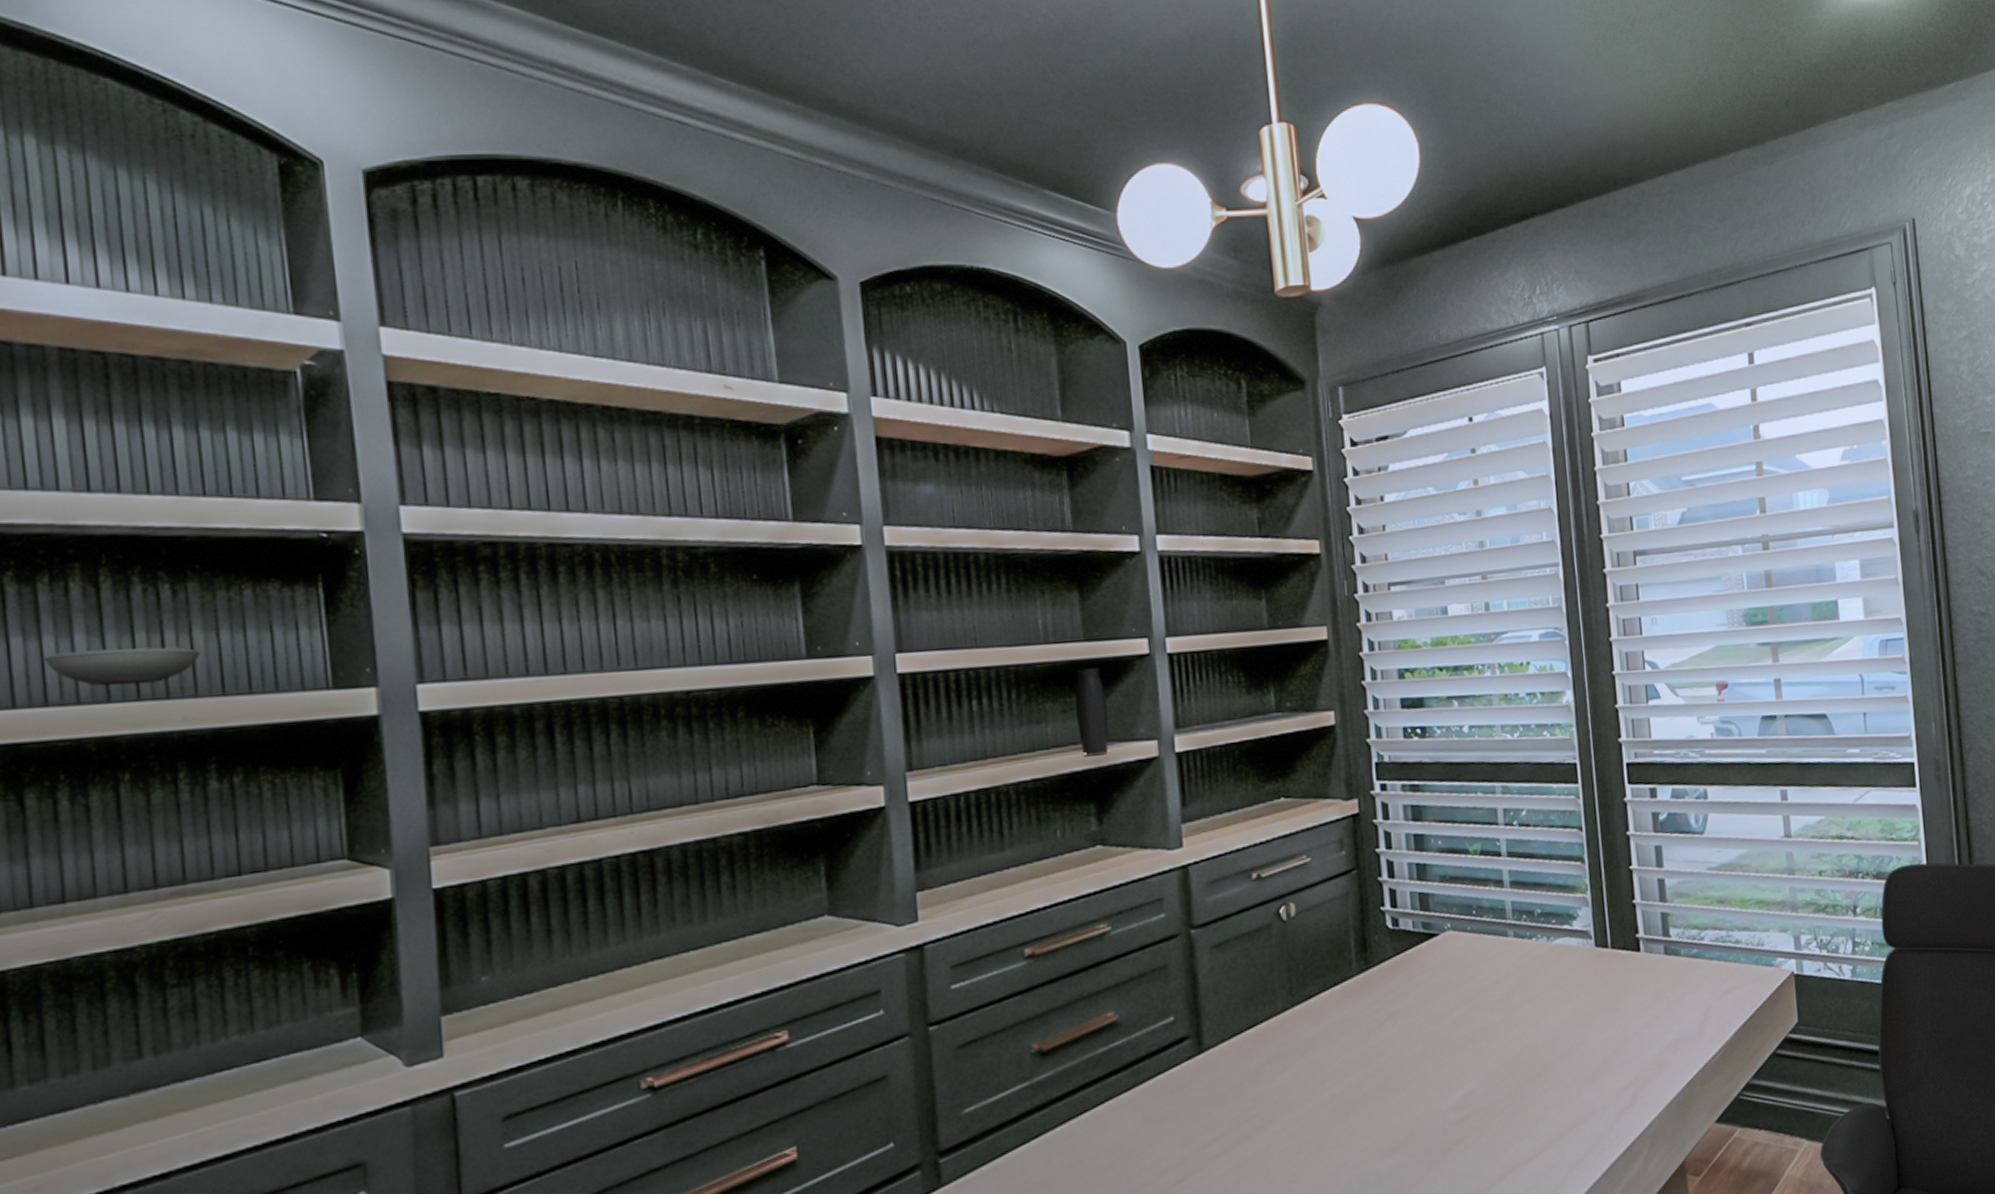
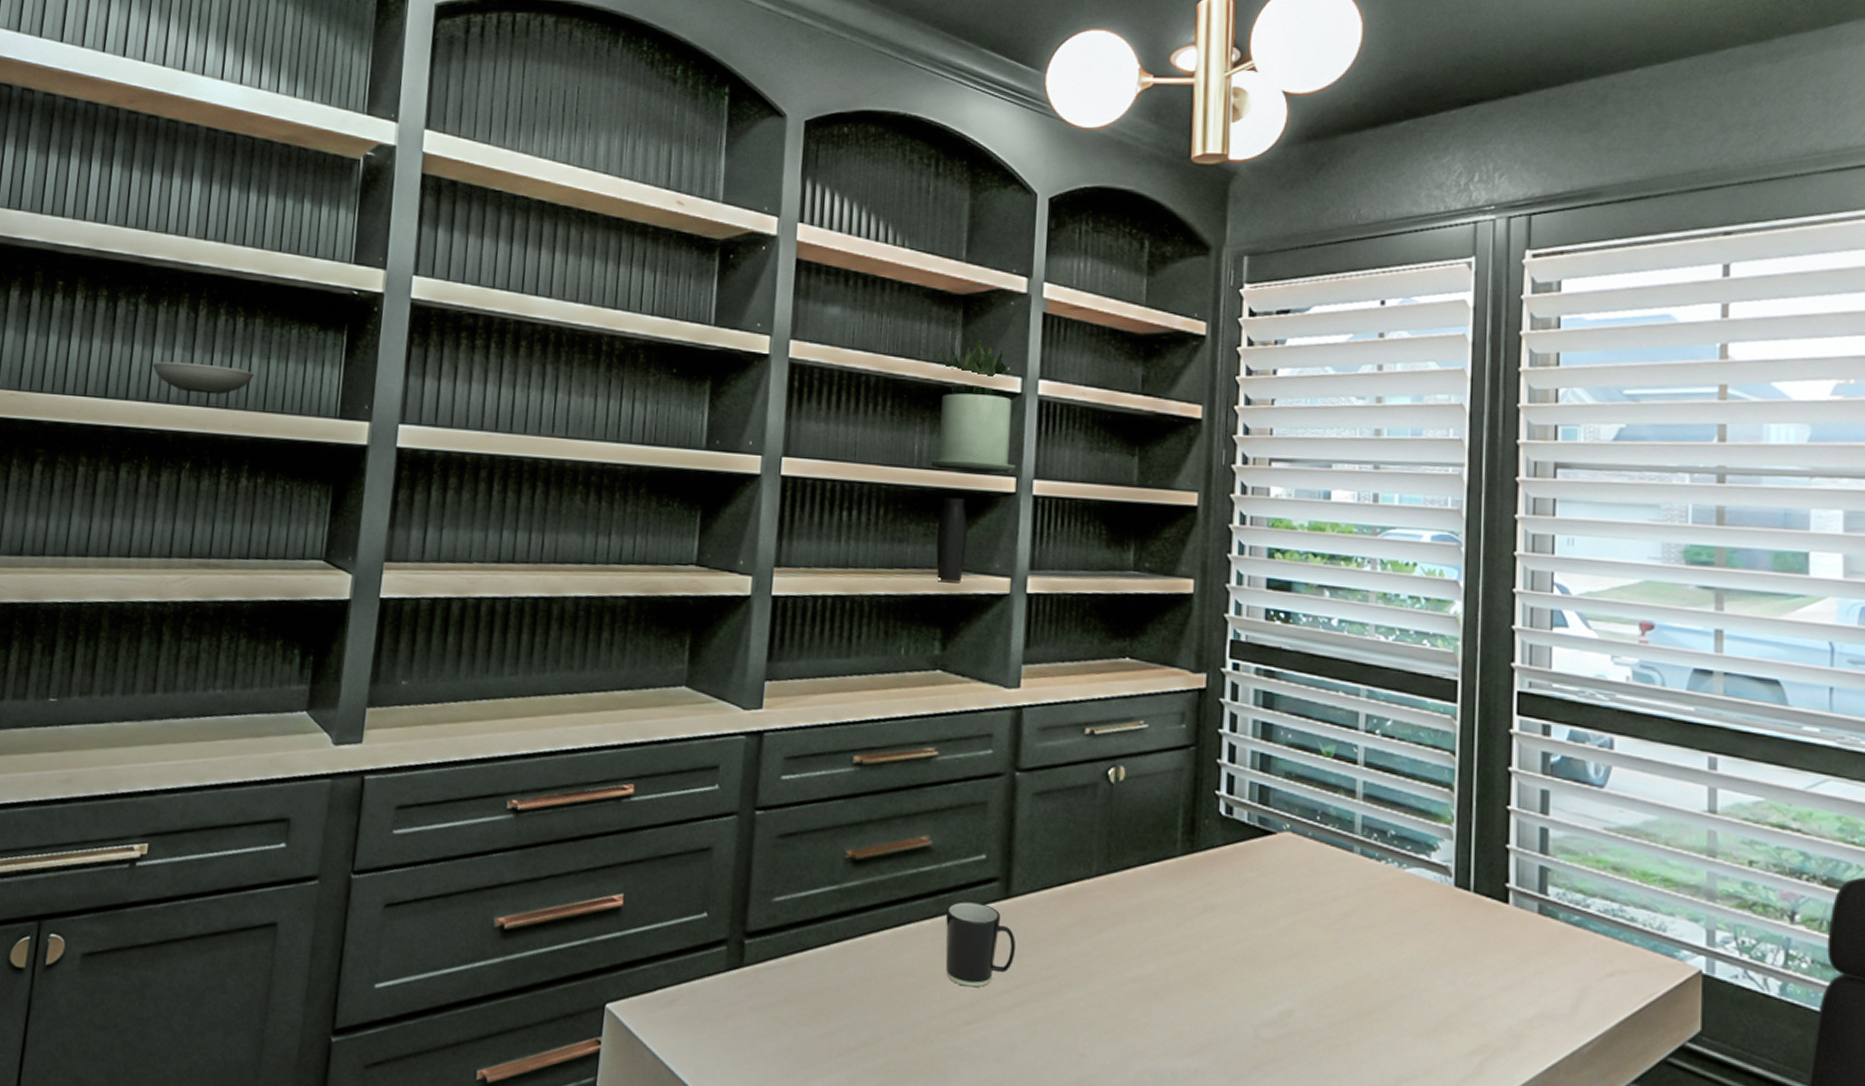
planter: none [1048,500,1146,642] -> present [929,338,1016,474]
mug: none [1142,1063,1216,1148] -> present [945,901,1016,988]

